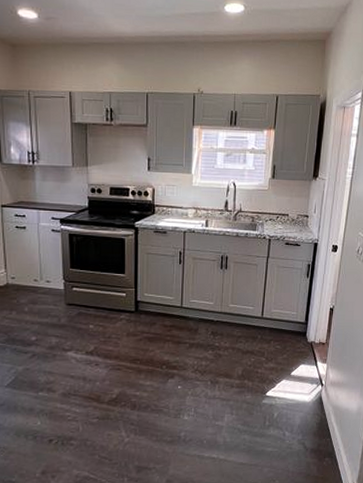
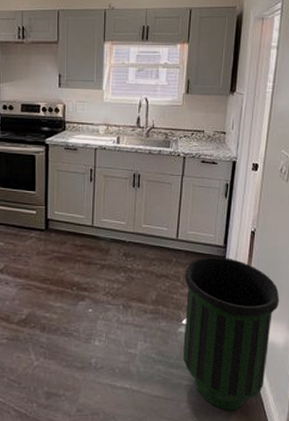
trash can: none [266,332,354,472] -> present [183,256,280,410]

